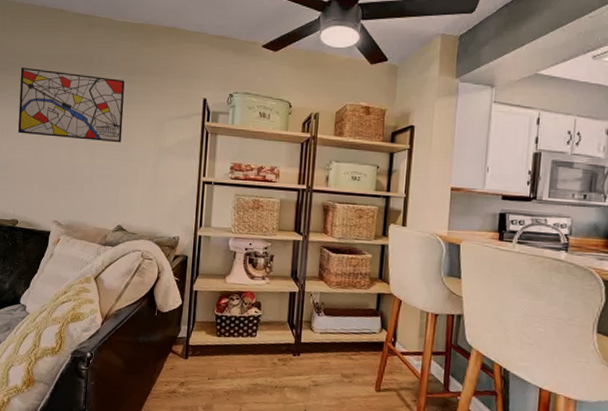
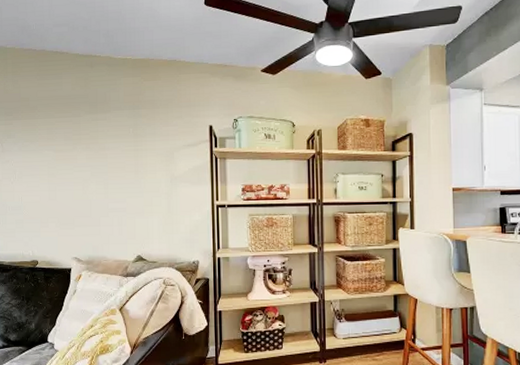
wall art: present [18,67,125,143] -> none [26,111,133,176]

